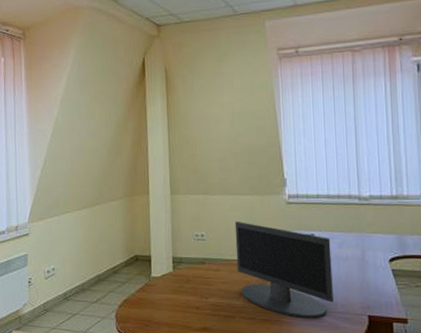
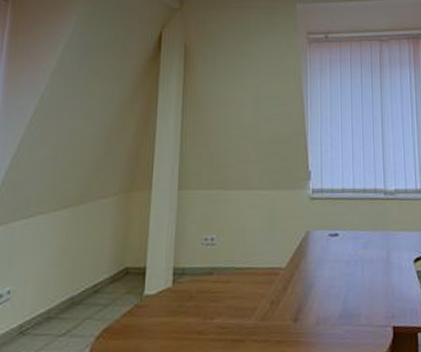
monitor: present [234,221,333,319] -> none [250,220,357,337]

